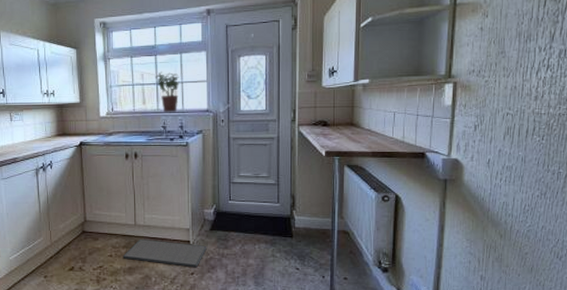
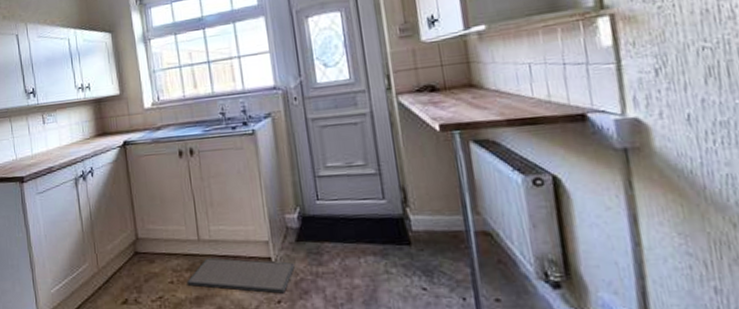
potted plant: present [155,71,180,112] -> none [206,47,238,95]

